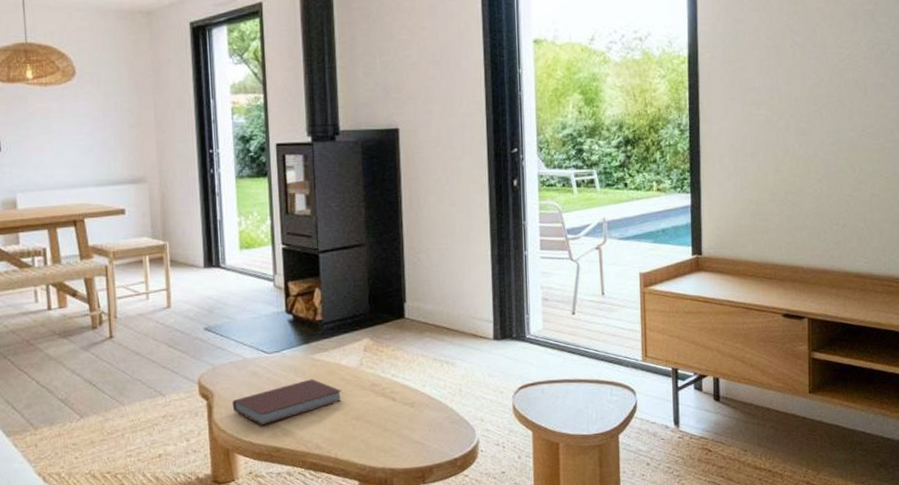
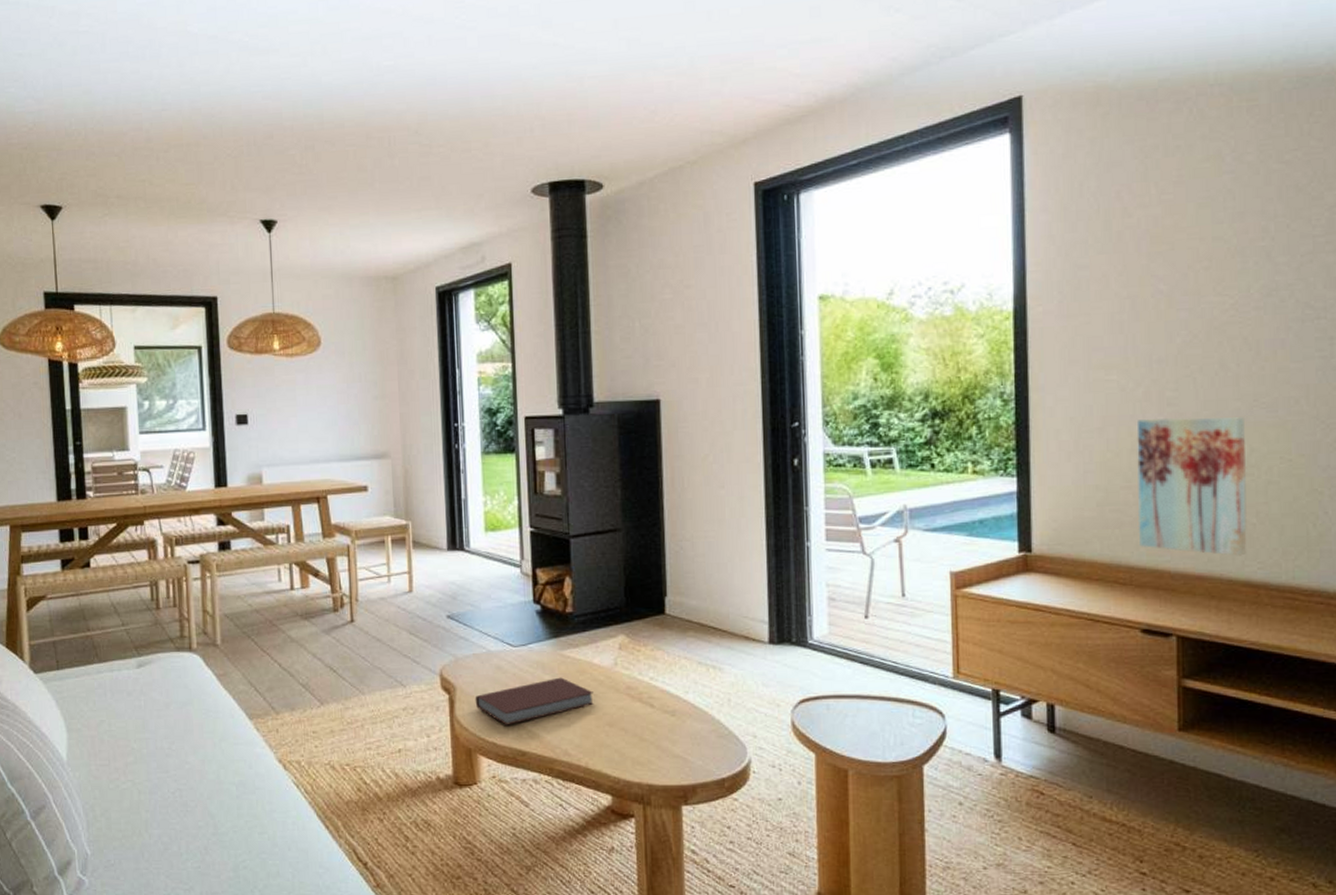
wall art: none [779,144,858,254] -> present [1136,417,1247,556]

